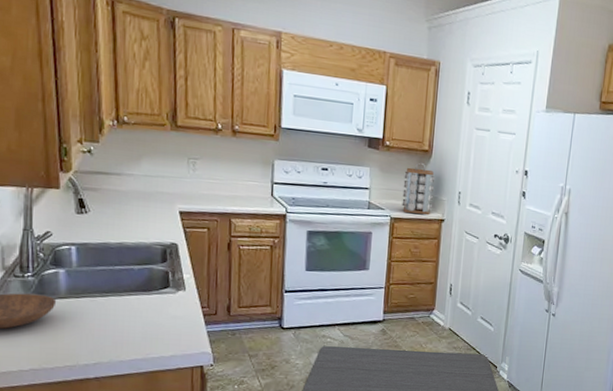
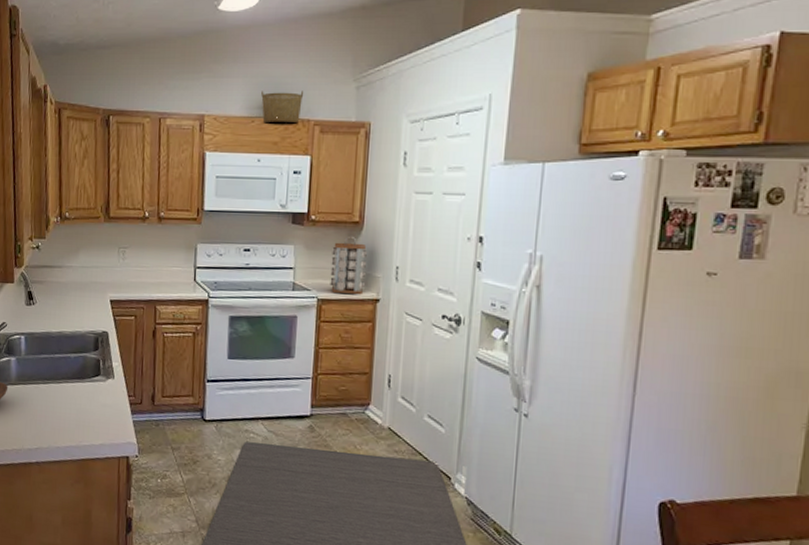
basket: none [339,17,381,55] -> present [261,91,304,125]

